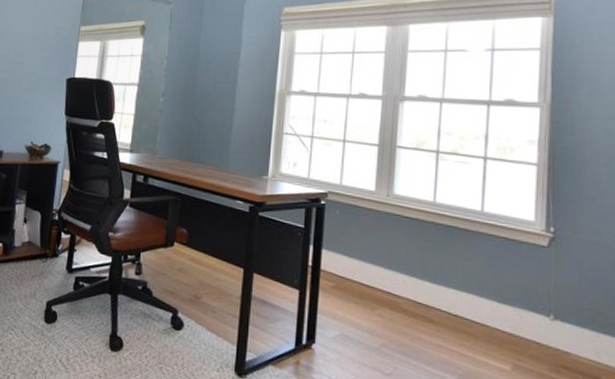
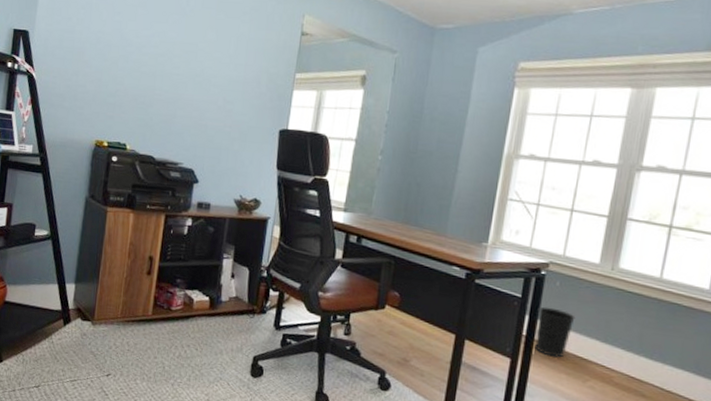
wastebasket: none [320,236,358,287] -> present [535,306,576,358]

